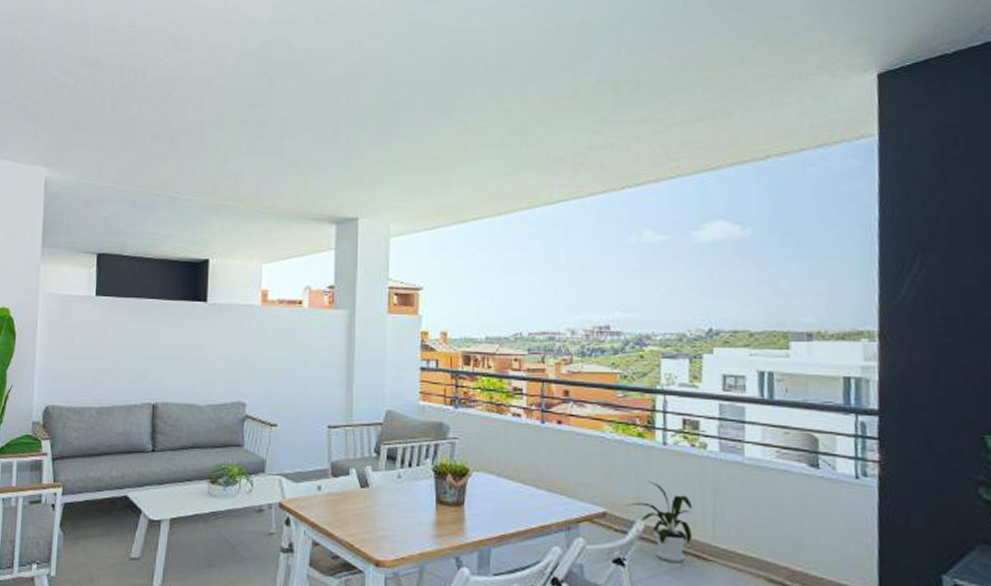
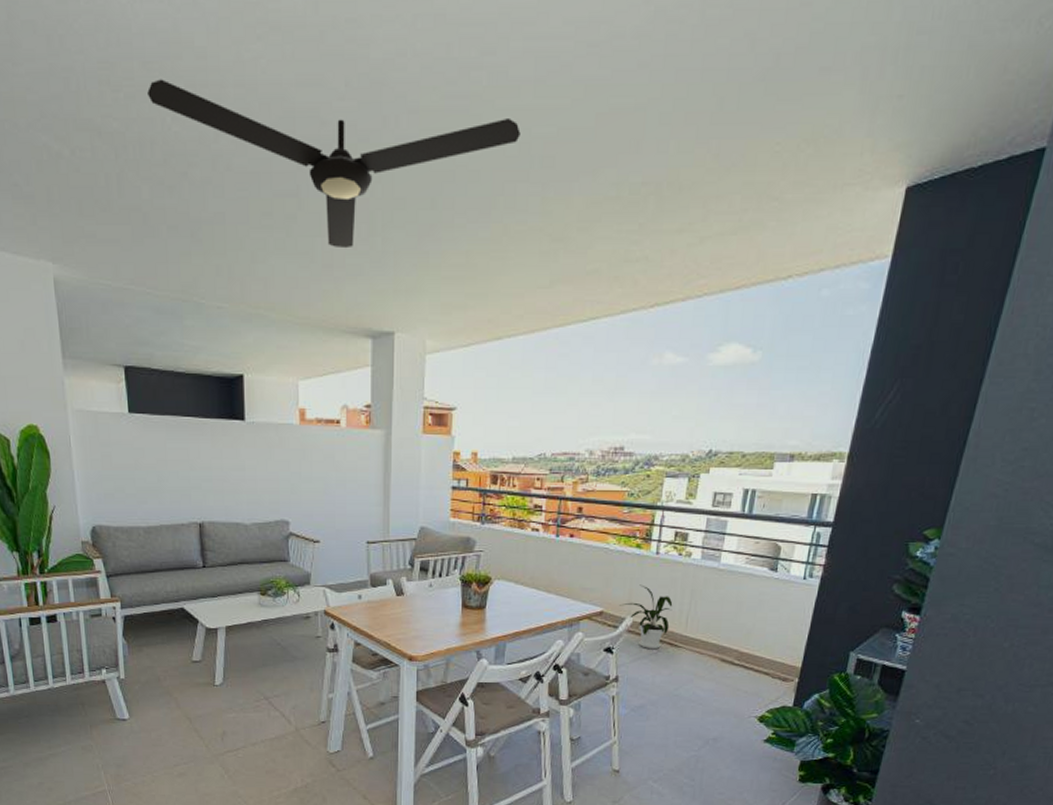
ceiling fan: none [145,25,476,148] -> present [147,79,521,249]

